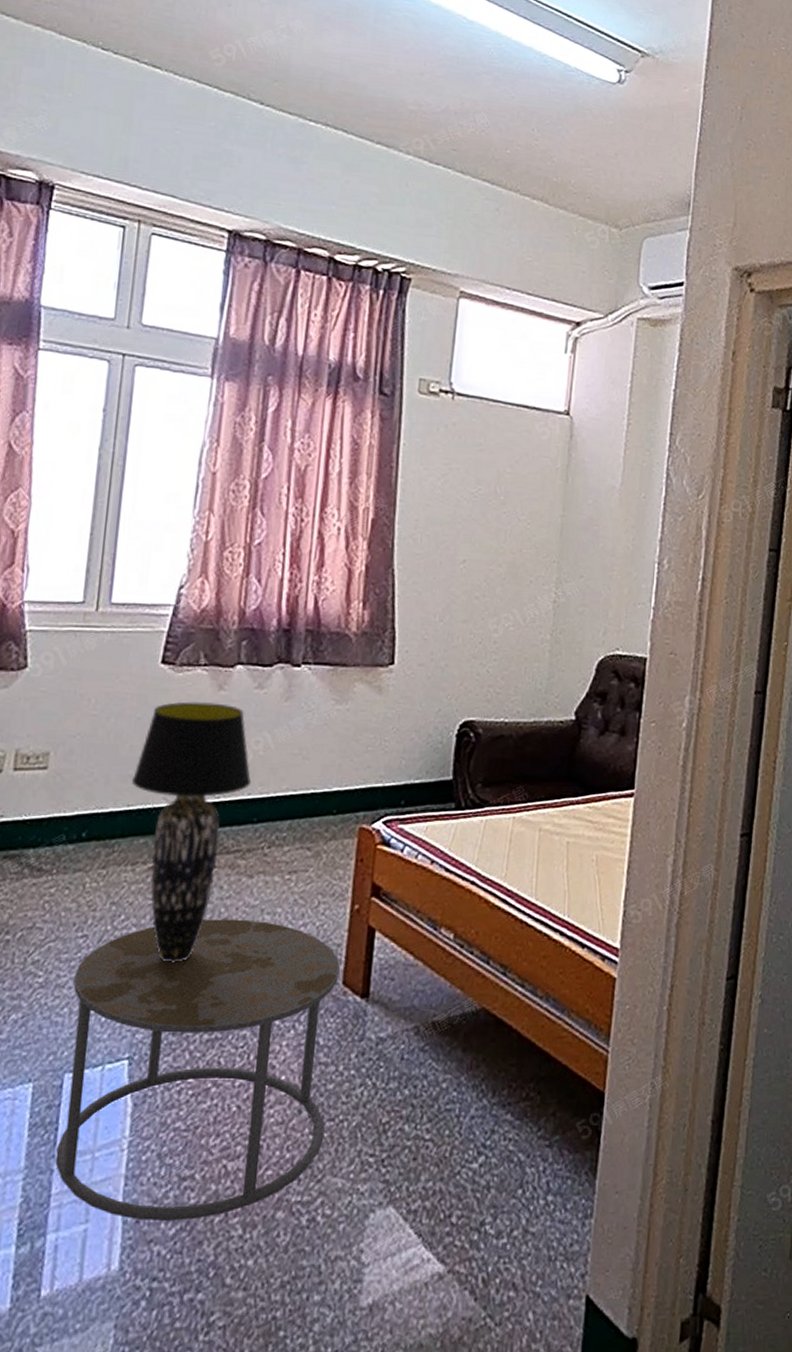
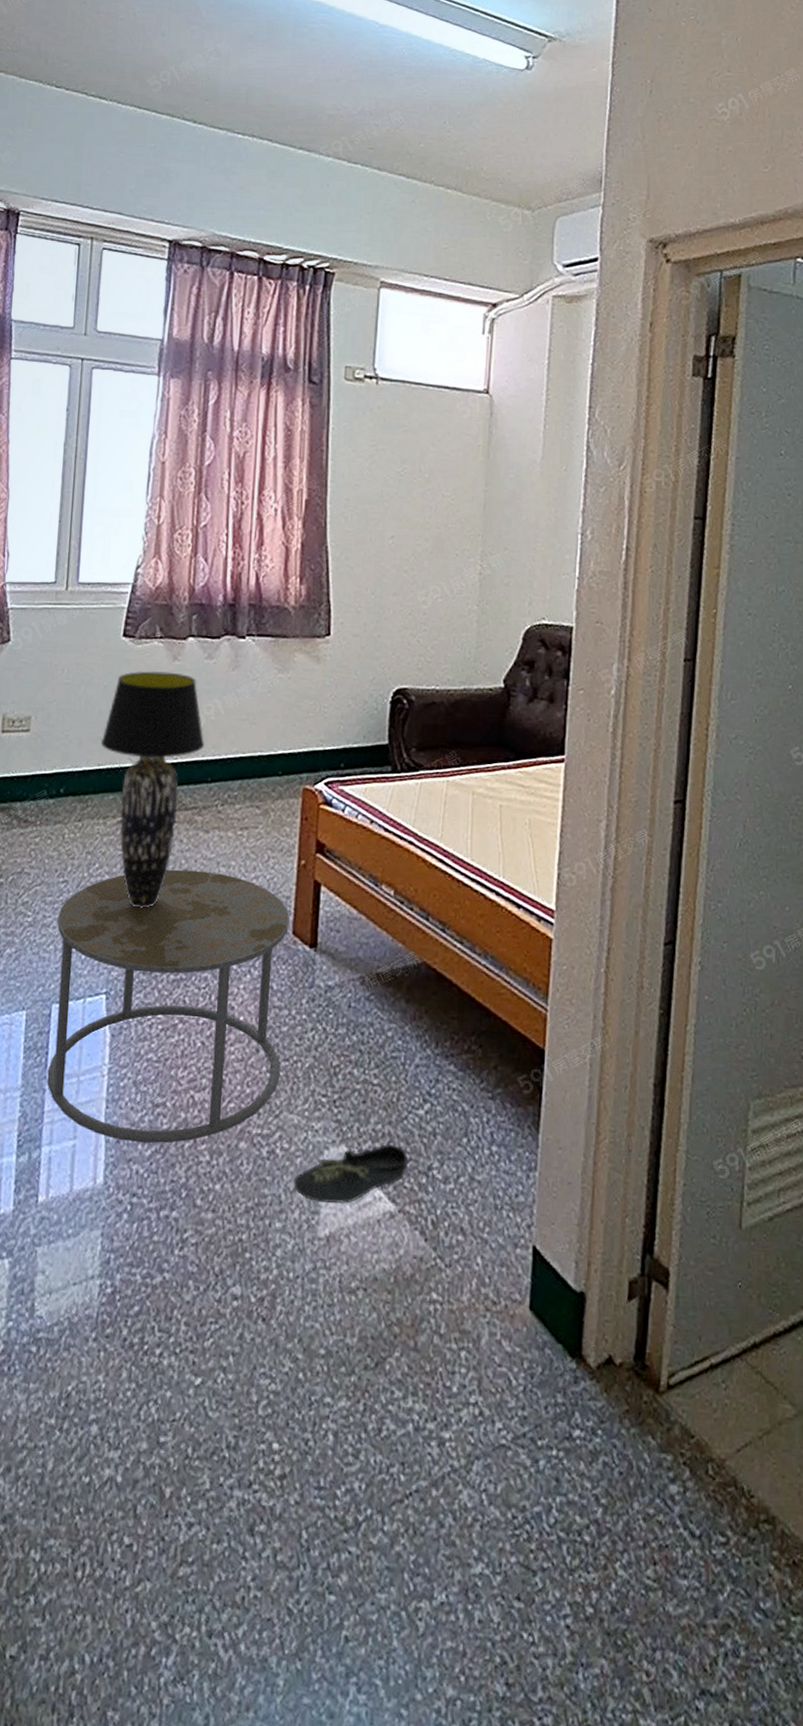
shoe: none [334,1202,460,1269] -> present [293,1144,409,1204]

